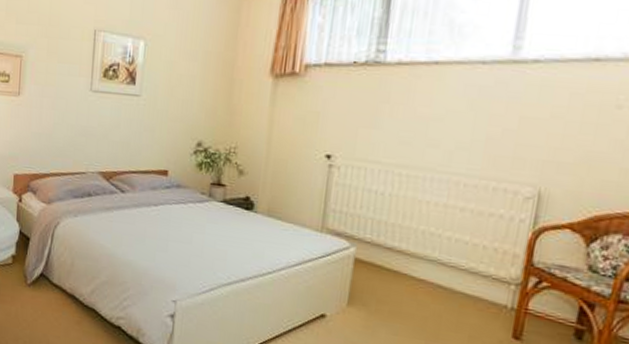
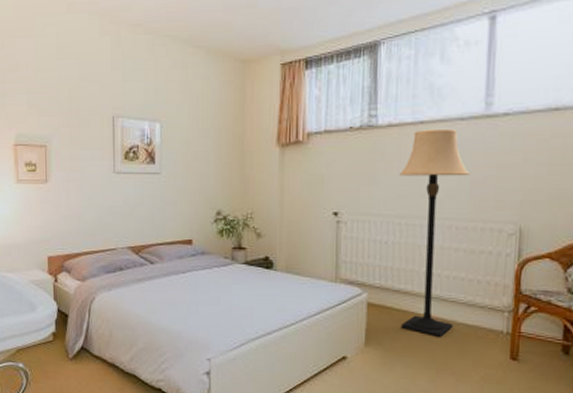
lamp: none [389,71,488,306] -> present [399,128,471,338]

